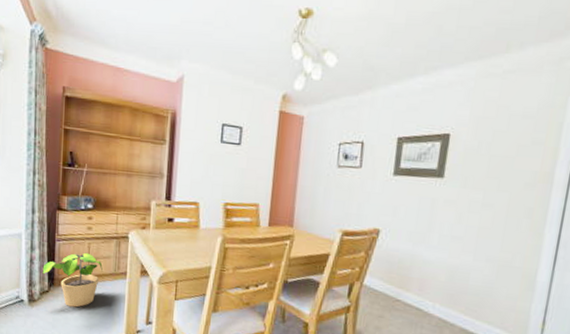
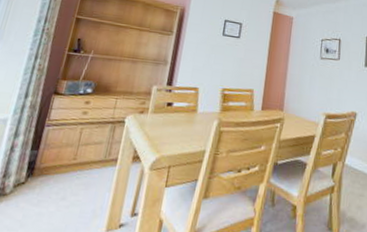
potted plant: present [42,252,103,307] -> none [22,138,92,201]

